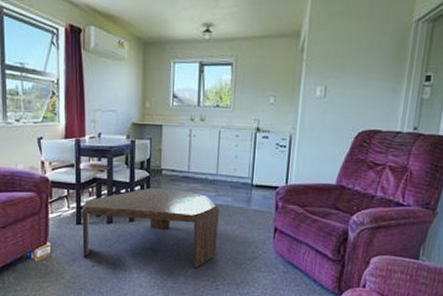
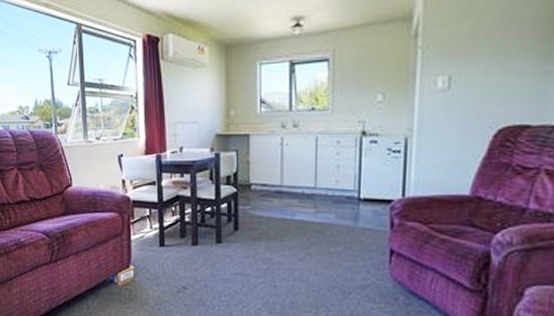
coffee table: present [82,188,219,268] -> none [166,205,320,297]

